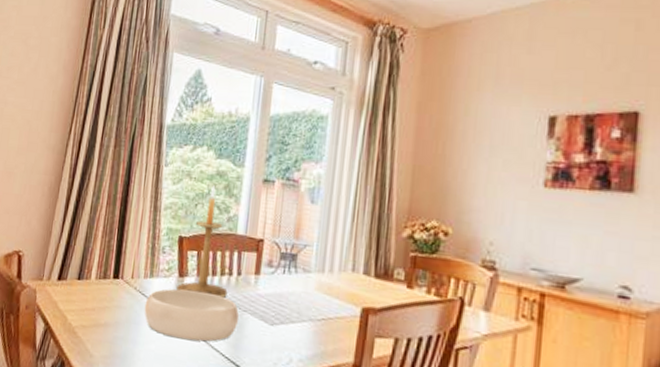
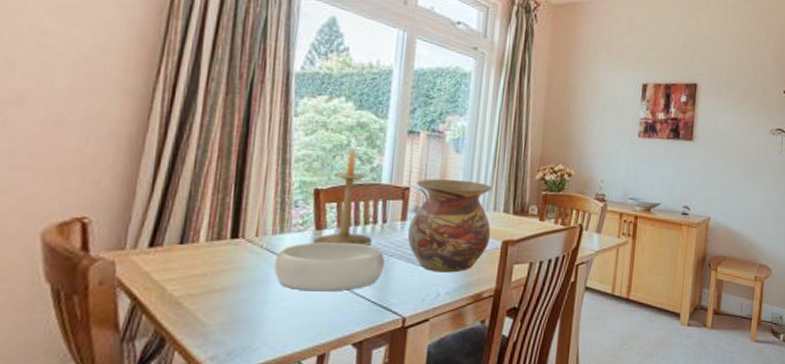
vase: none [260,231,351,338] -> present [407,179,493,273]

